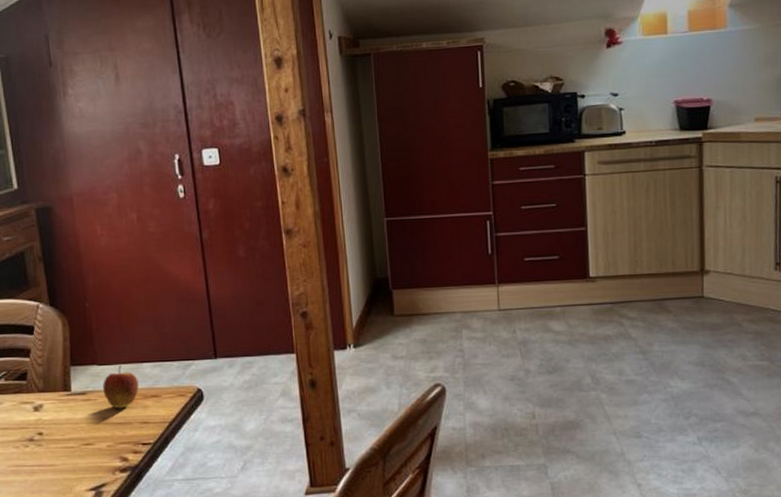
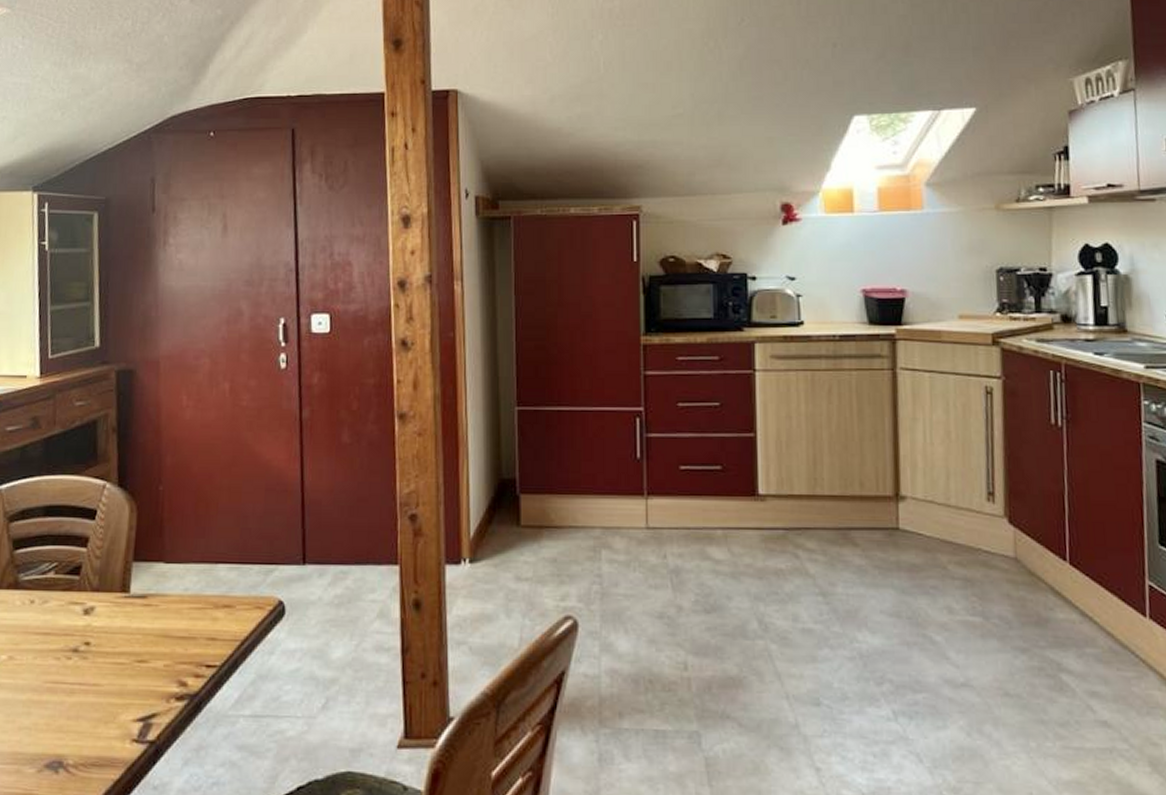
fruit: present [103,365,139,409] -> none [167,564,210,619]

